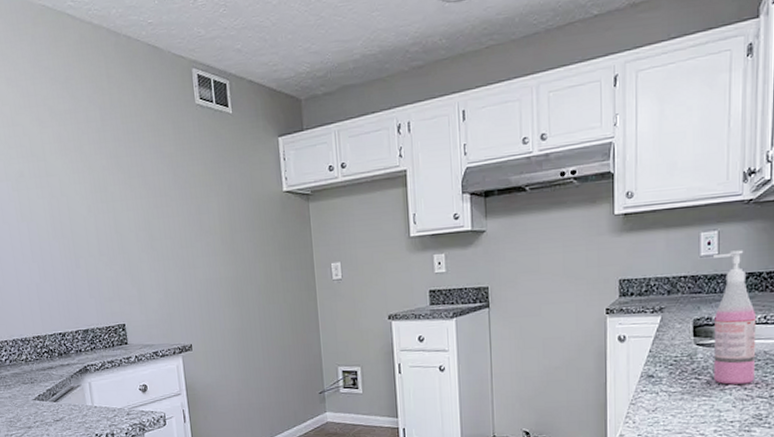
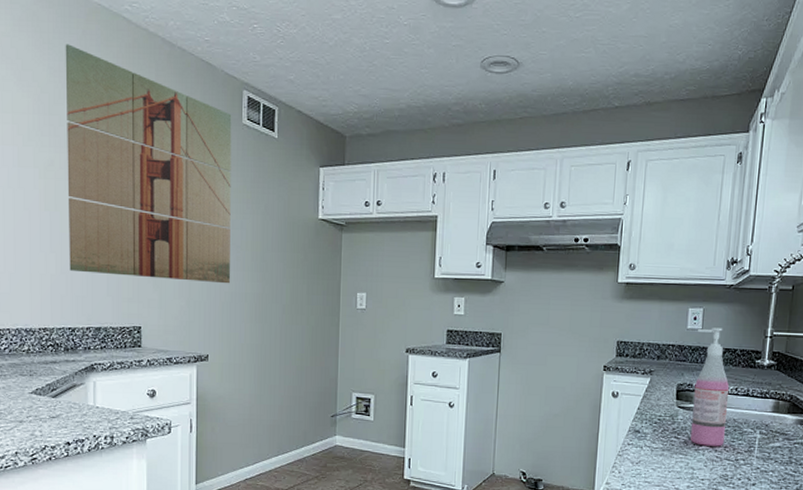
wall art: none [17,51,204,278] -> present [65,44,232,284]

